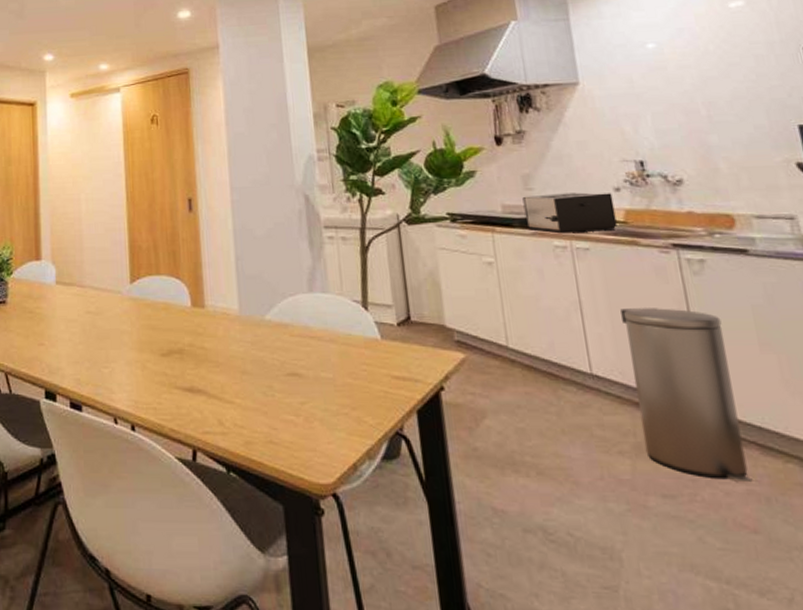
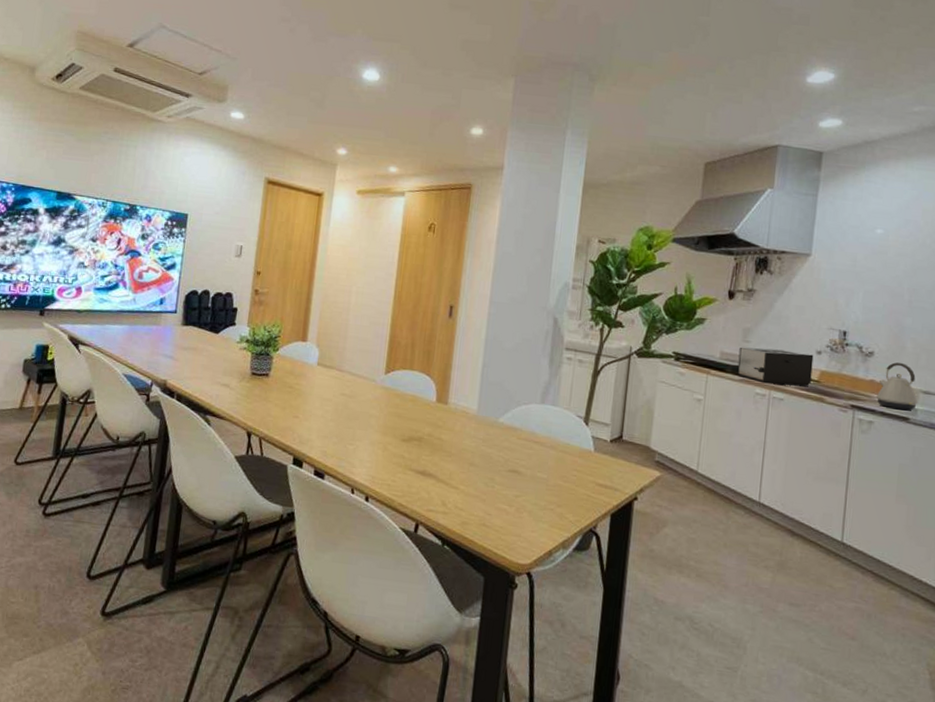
pedal bin: present [620,308,753,483] -> none [786,452,873,602]
kettle: none [697,187,754,242] -> present [877,362,918,411]

